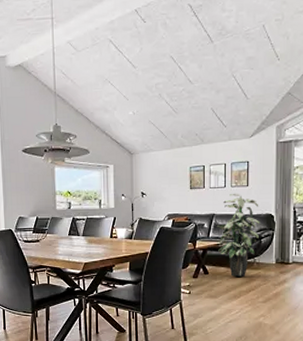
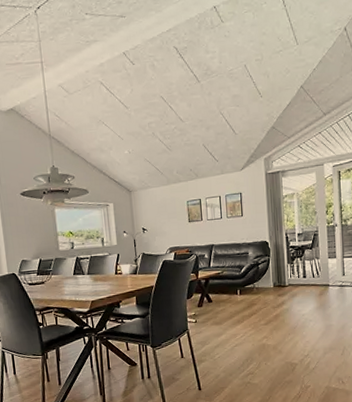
indoor plant: present [217,193,260,277] -> none [217,223,257,303]

